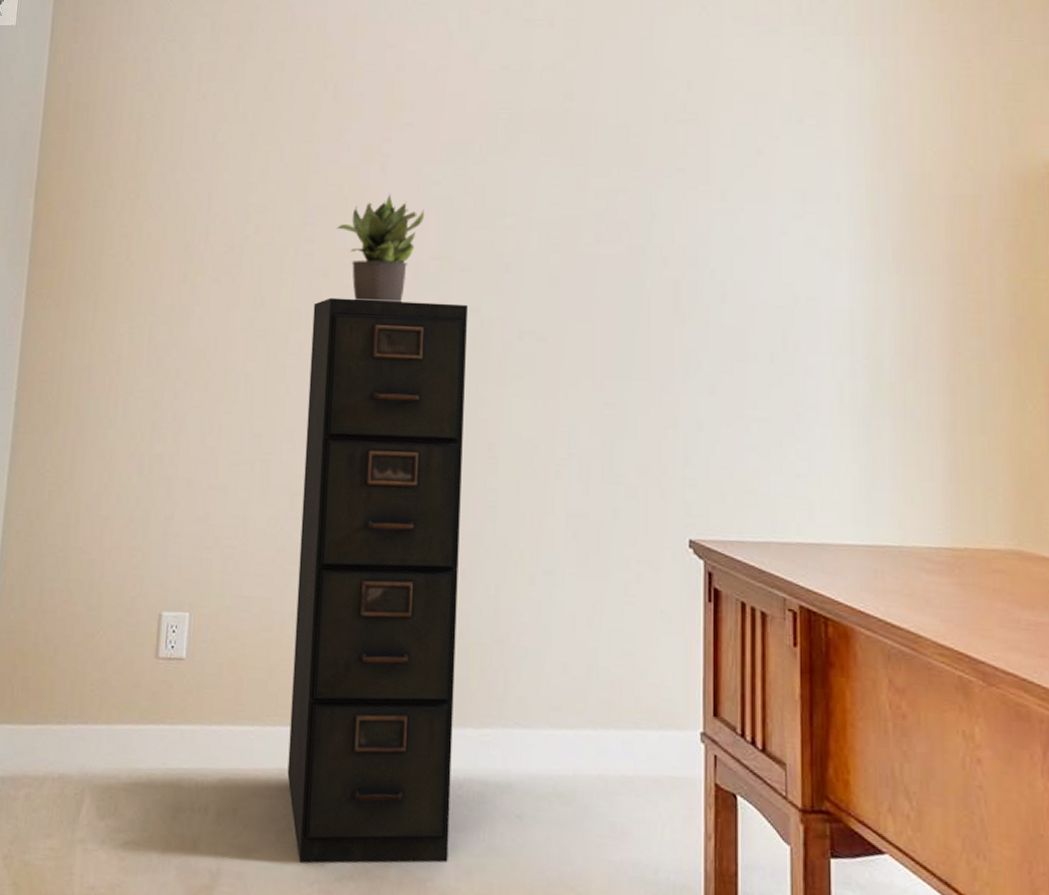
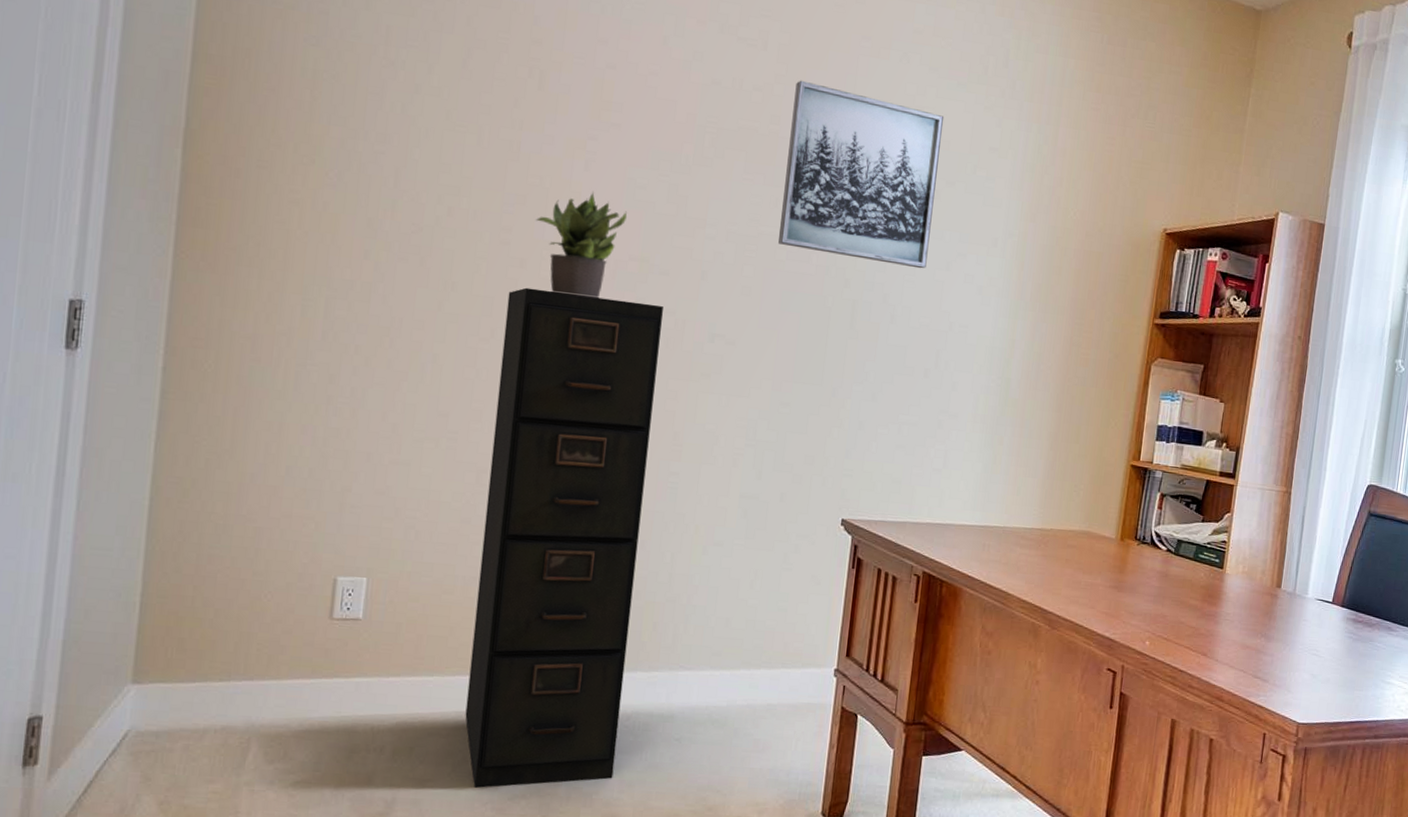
wall art: none [584,52,757,237] -> present [778,80,943,269]

